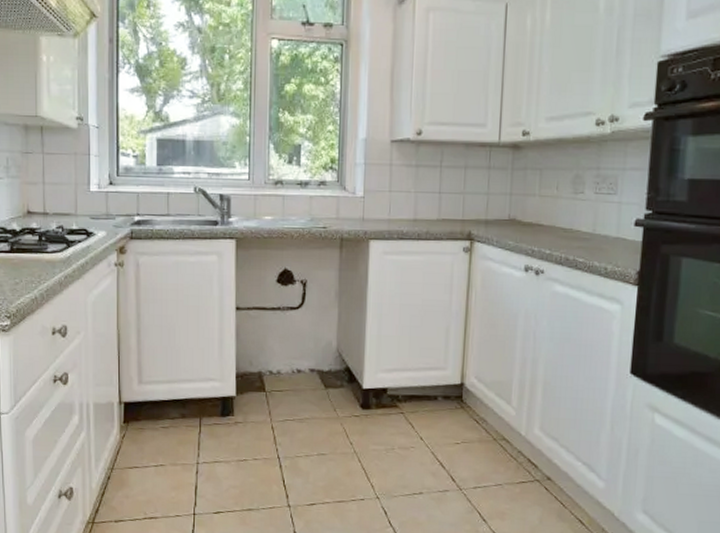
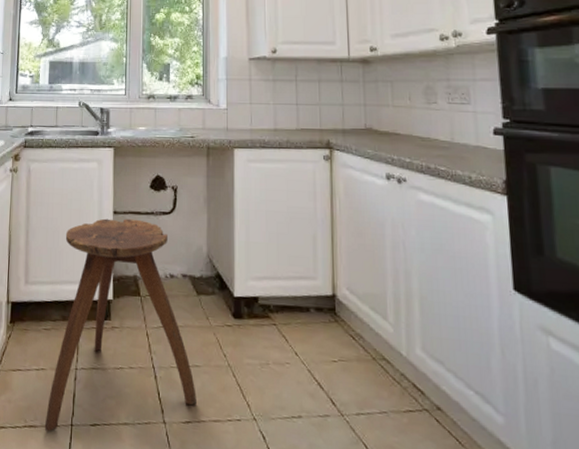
stool: none [165,314,322,522] -> present [44,218,196,432]

